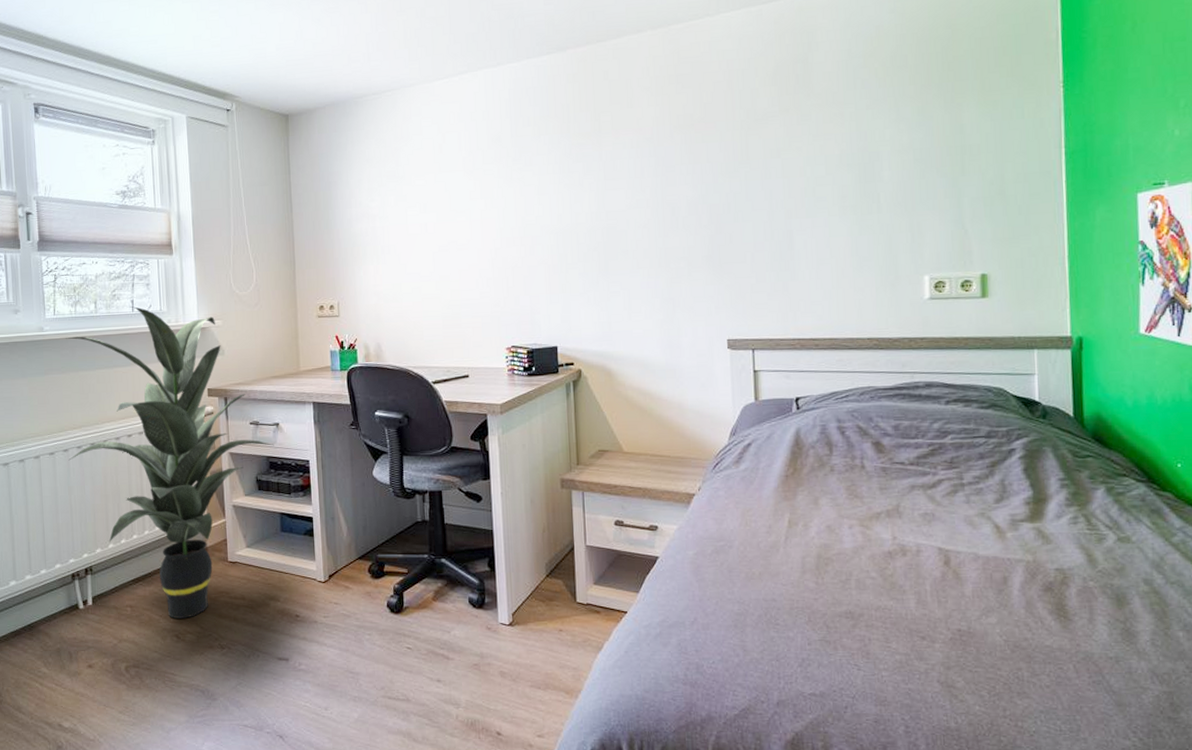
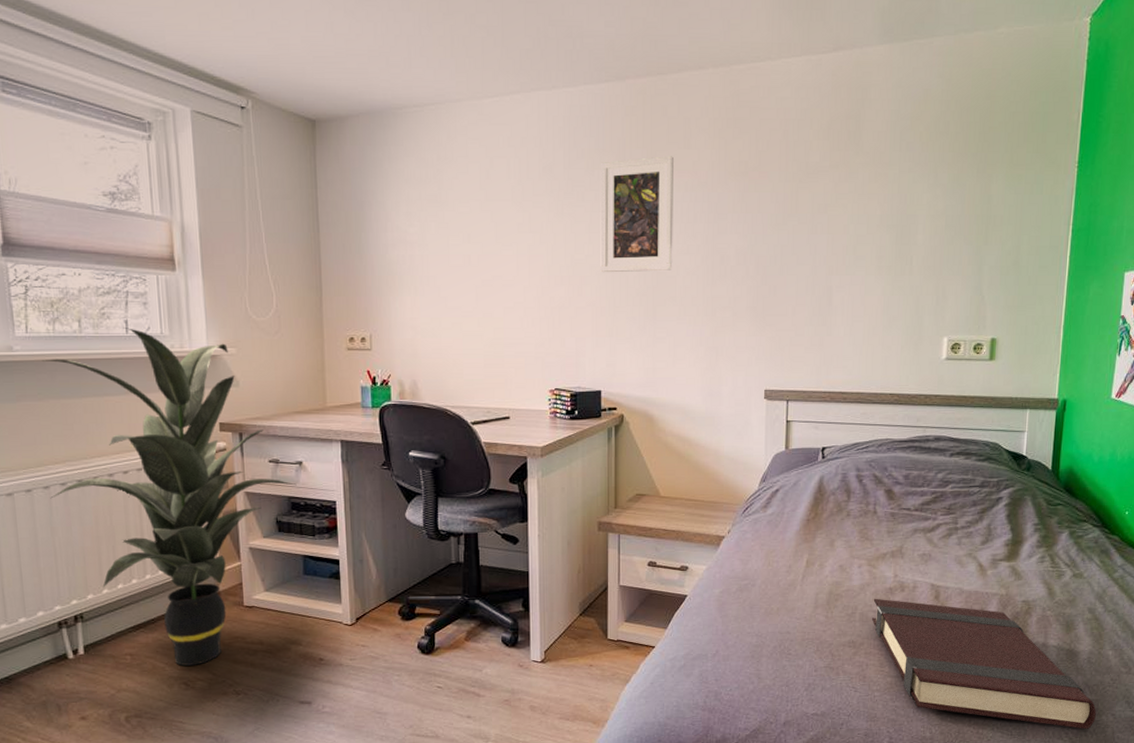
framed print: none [547,116,623,232] -> present [600,156,673,273]
book: none [870,563,1172,729] -> present [871,598,1096,730]

